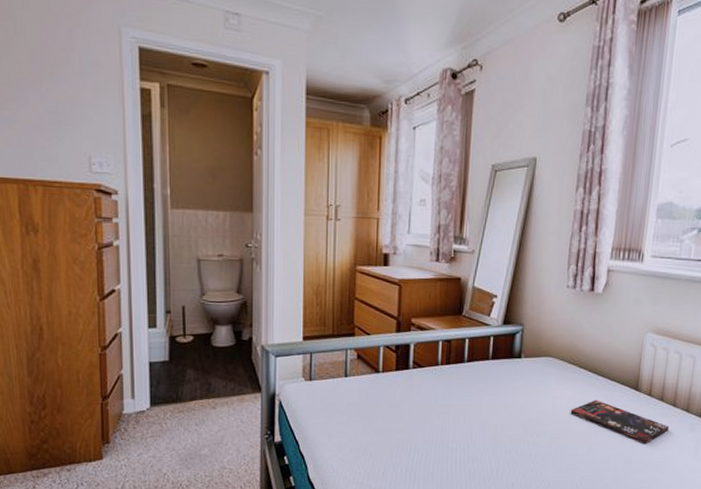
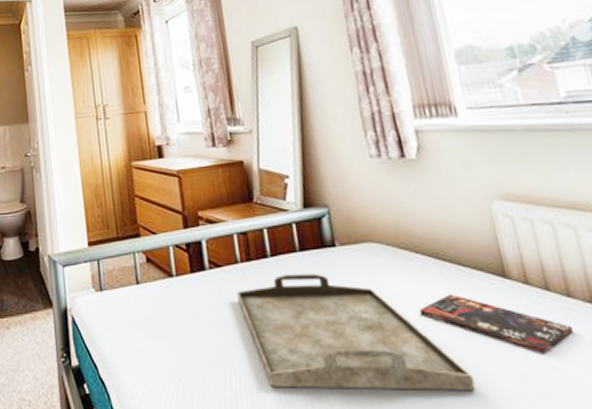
serving tray: none [432,377,594,468] -> present [237,273,476,391]

